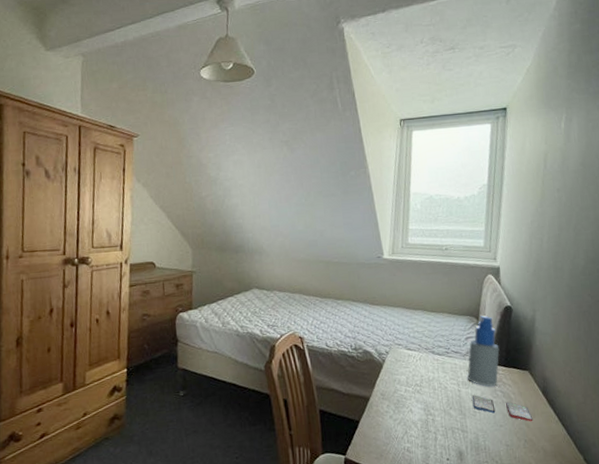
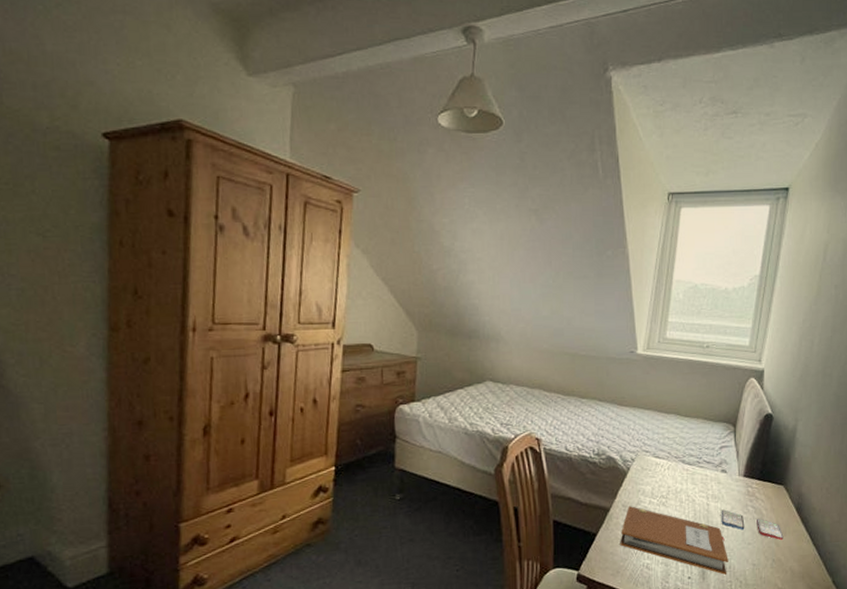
notebook: none [381,394,483,456] -> present [620,506,728,575]
spray bottle: present [467,315,500,387] -> none [718,422,755,501]

